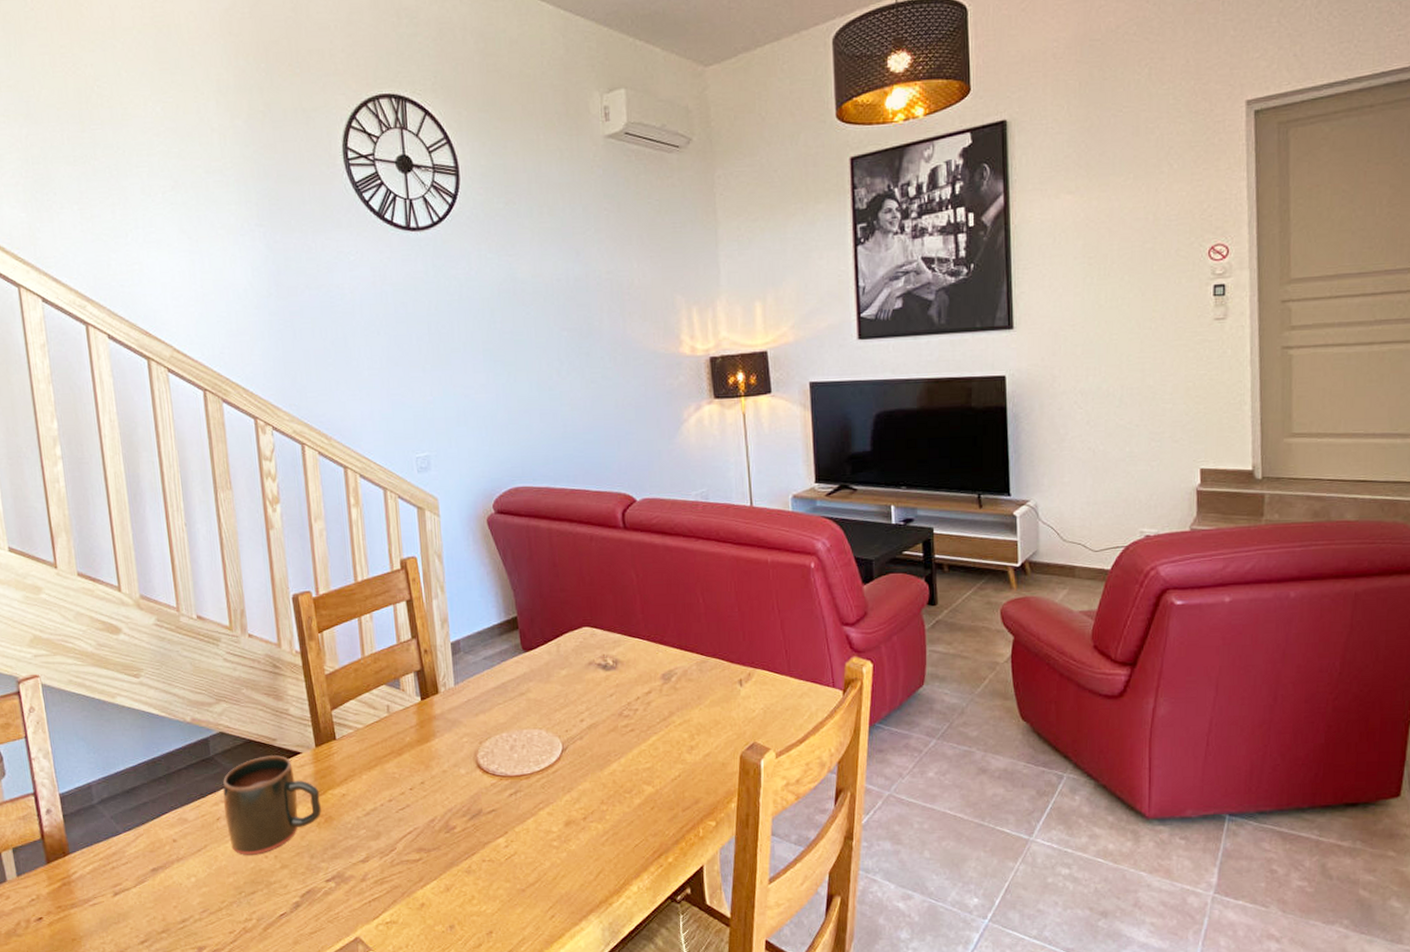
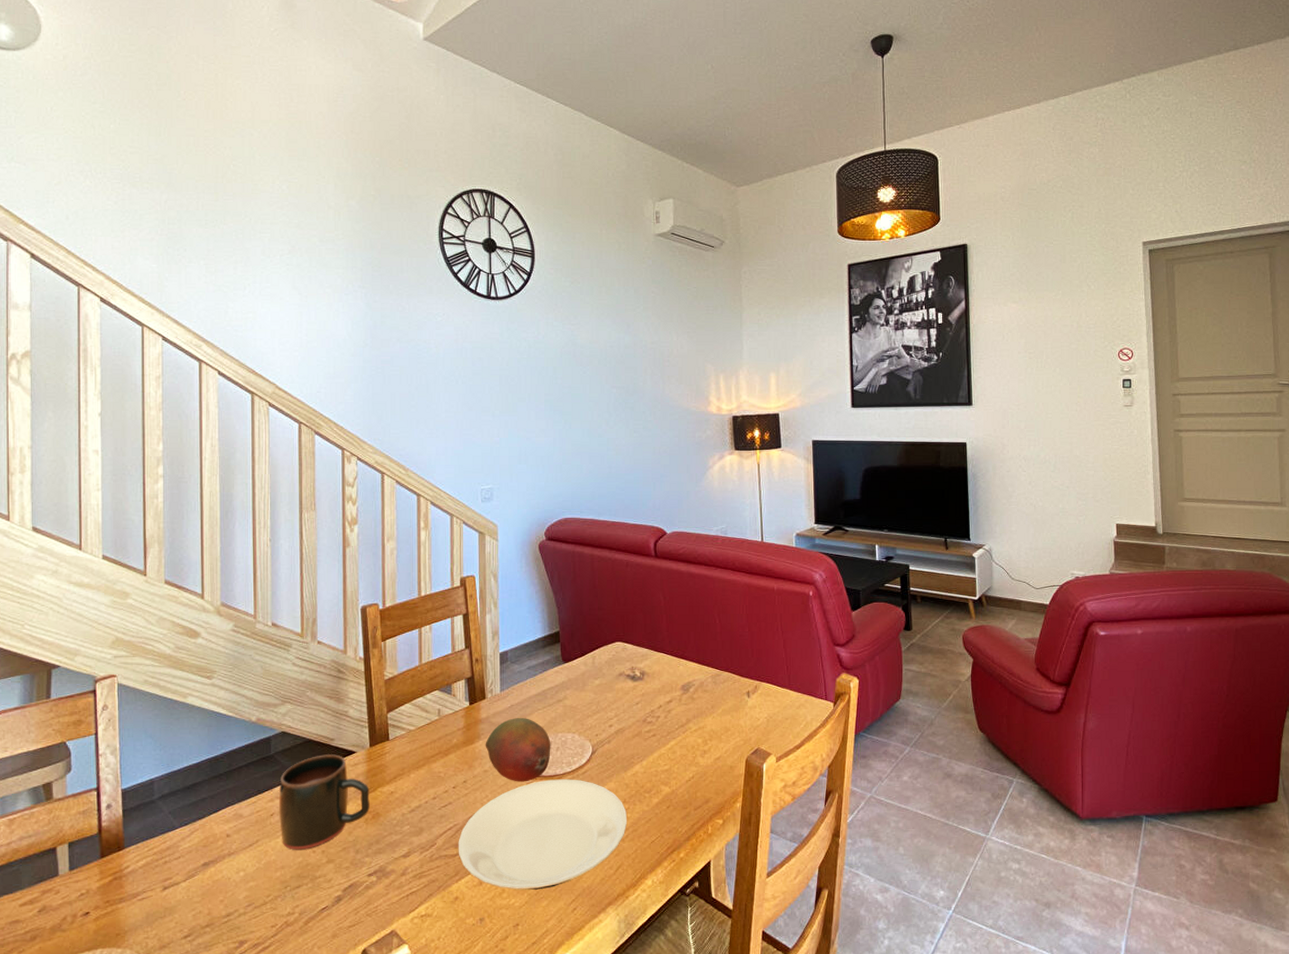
plate: none [420,779,607,896] -> present [458,779,628,890]
fruit: none [441,713,516,783] -> present [485,718,551,782]

